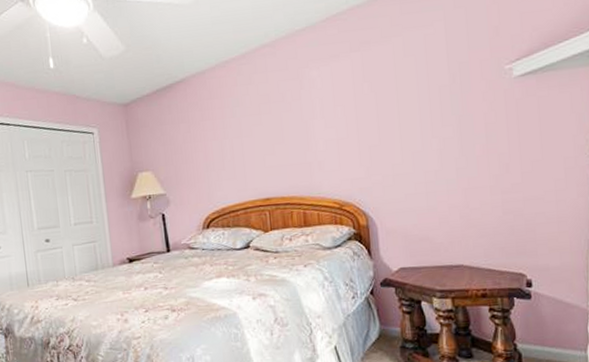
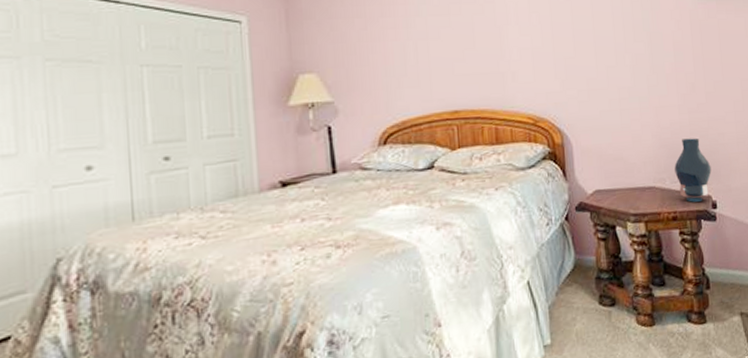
vase: none [483,217,527,281] -> present [673,138,712,202]

